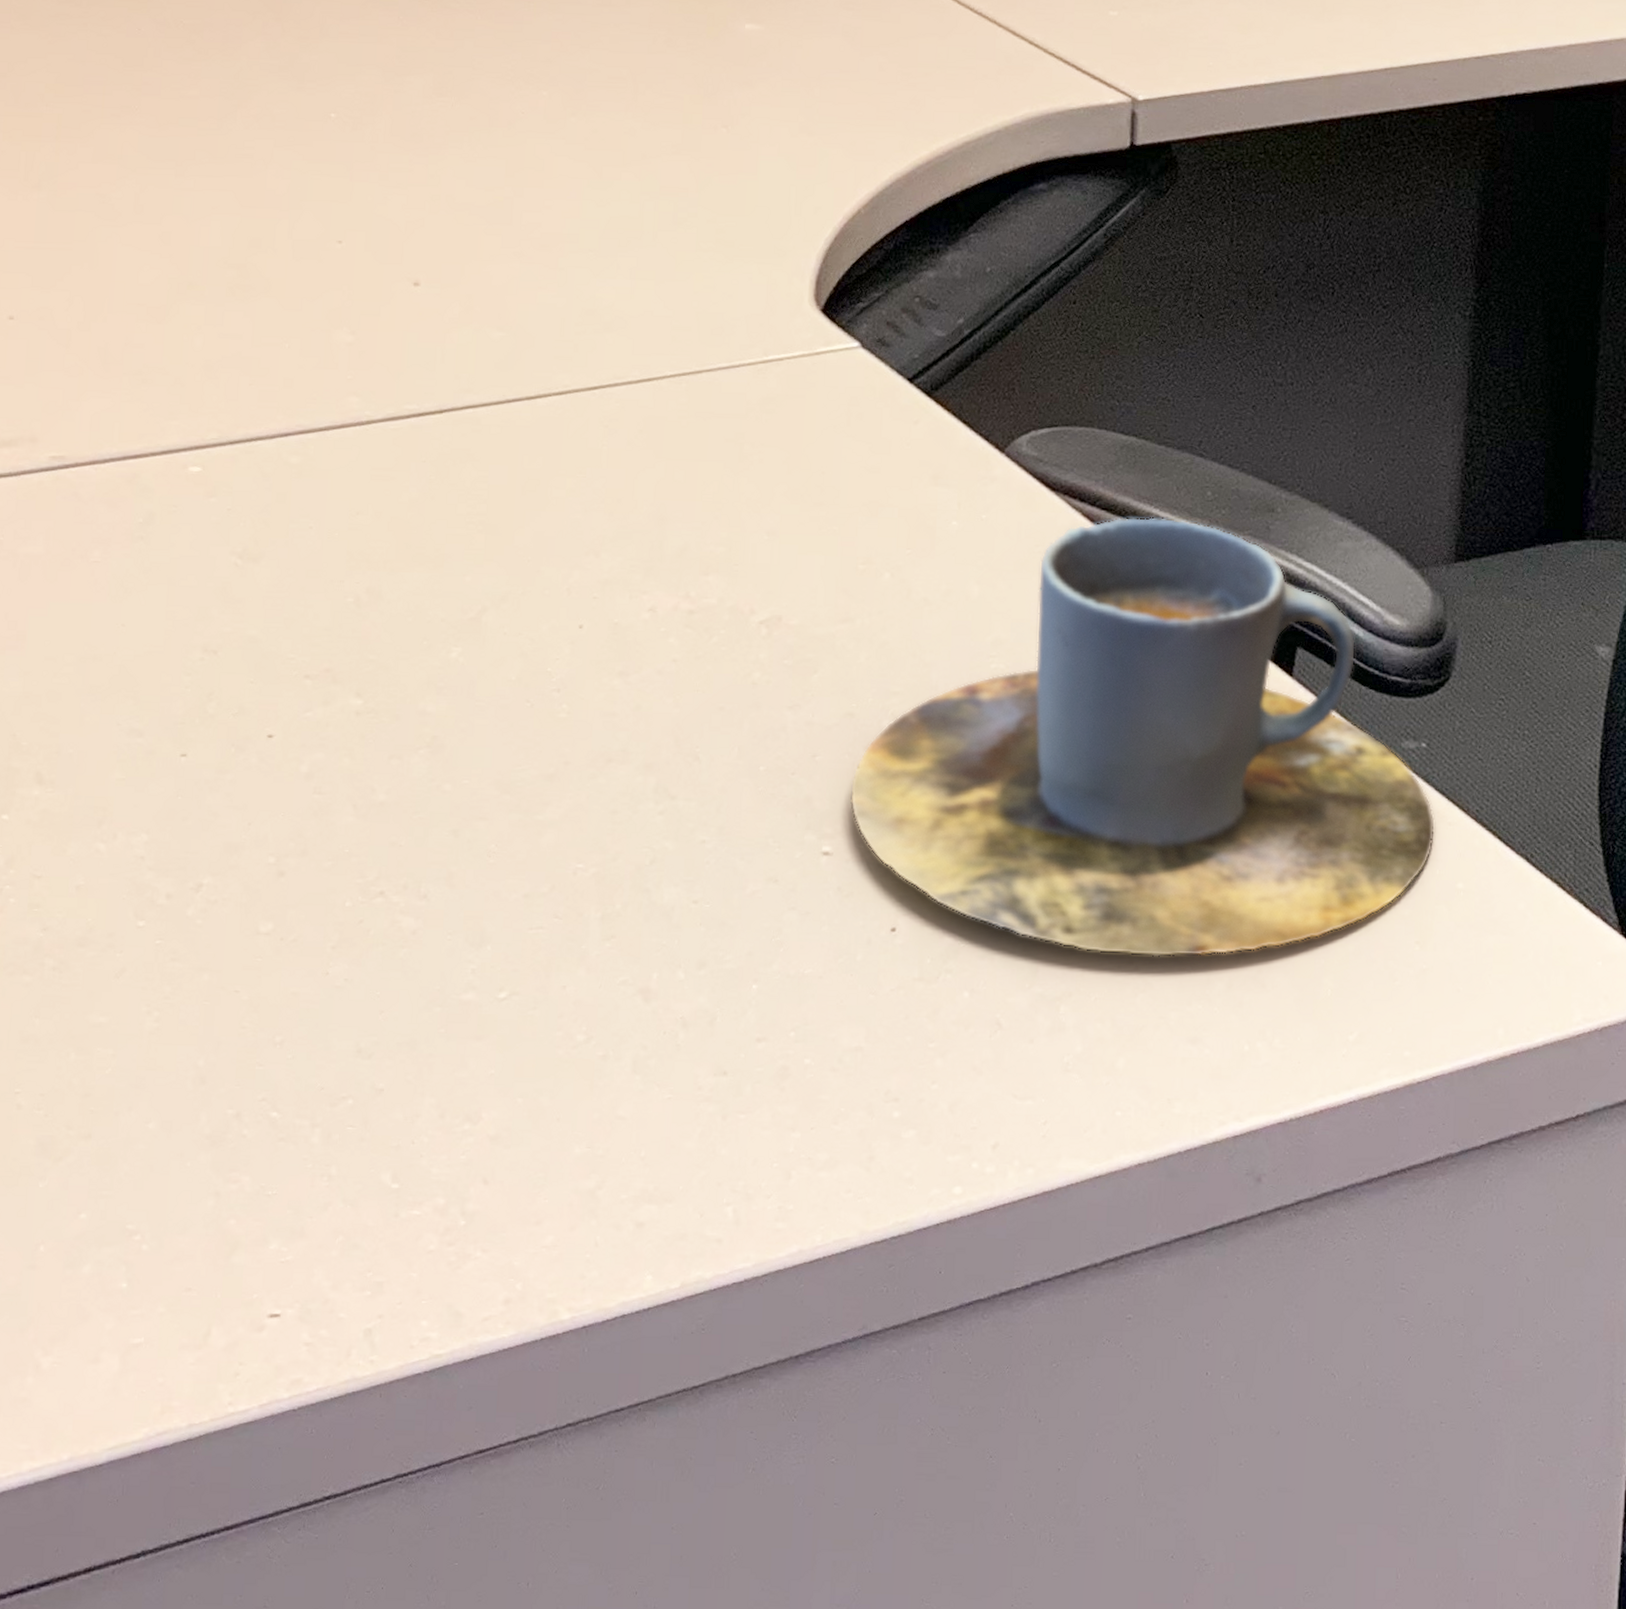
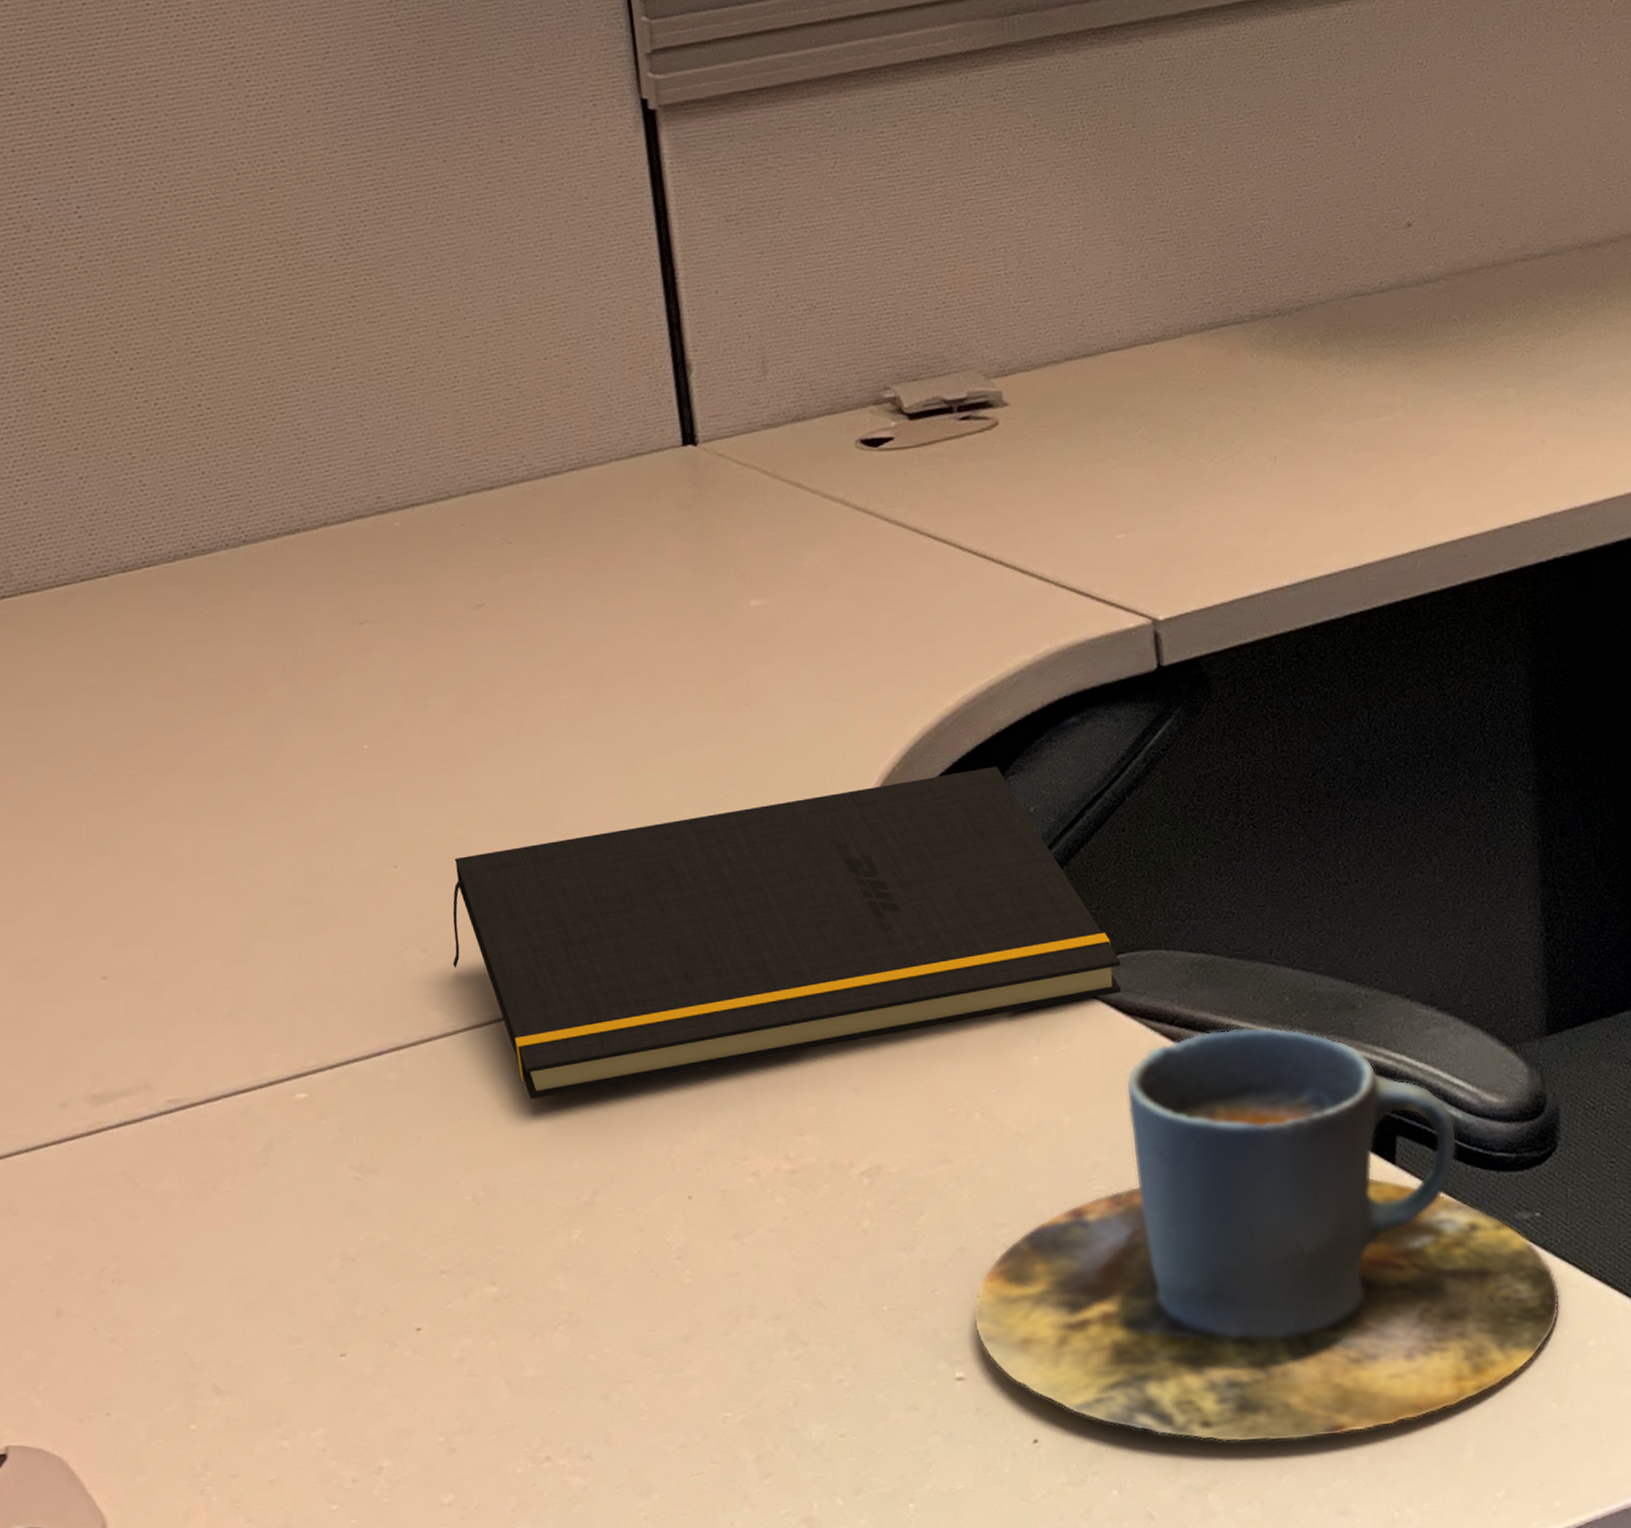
notepad: none [379,221,1053,503] -> present [452,766,1122,1100]

